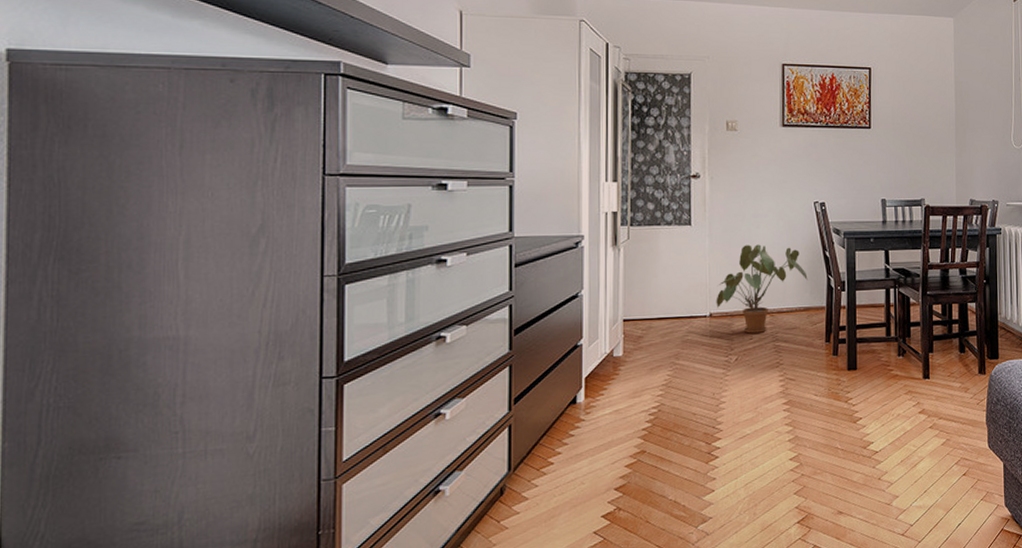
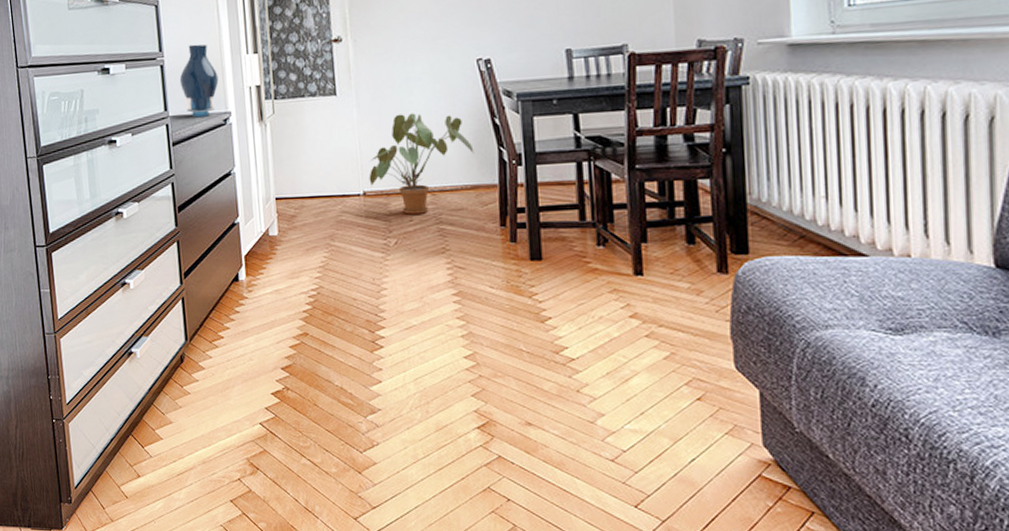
vase: none [530,168,573,240] -> present [179,44,219,118]

